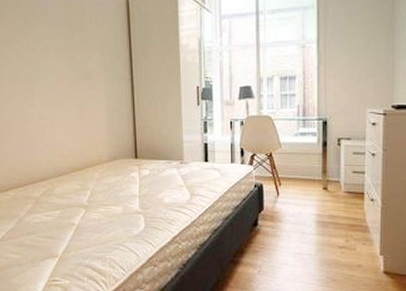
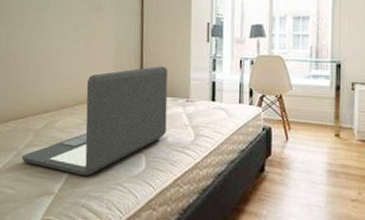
laptop: none [24,130,163,239] -> present [22,65,169,177]

